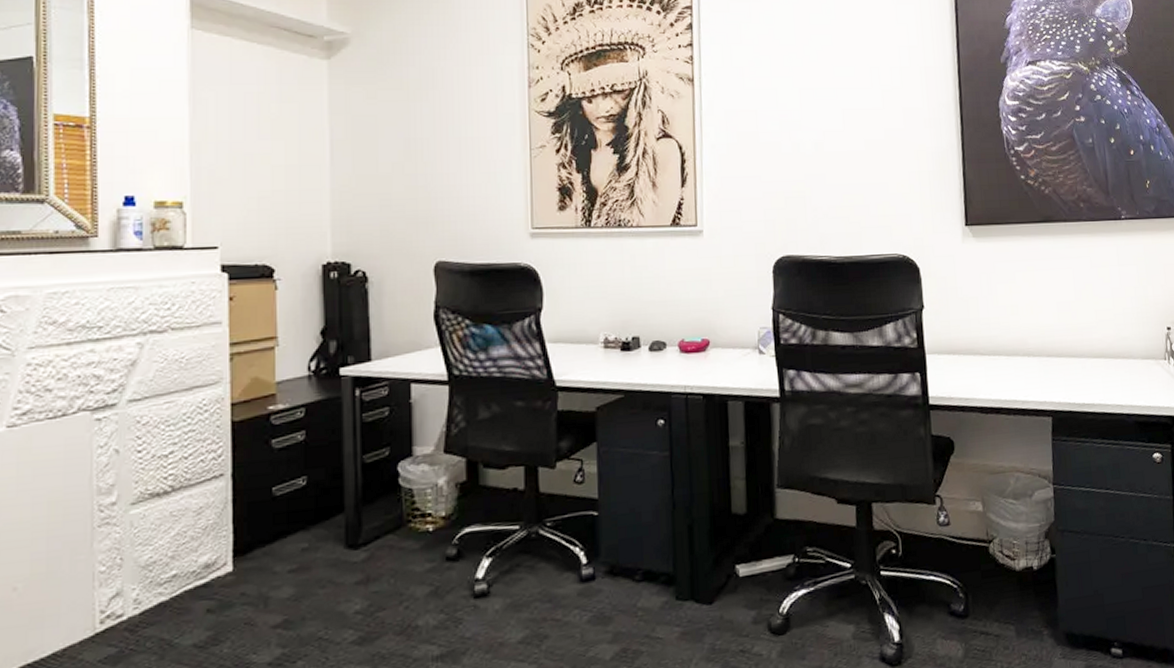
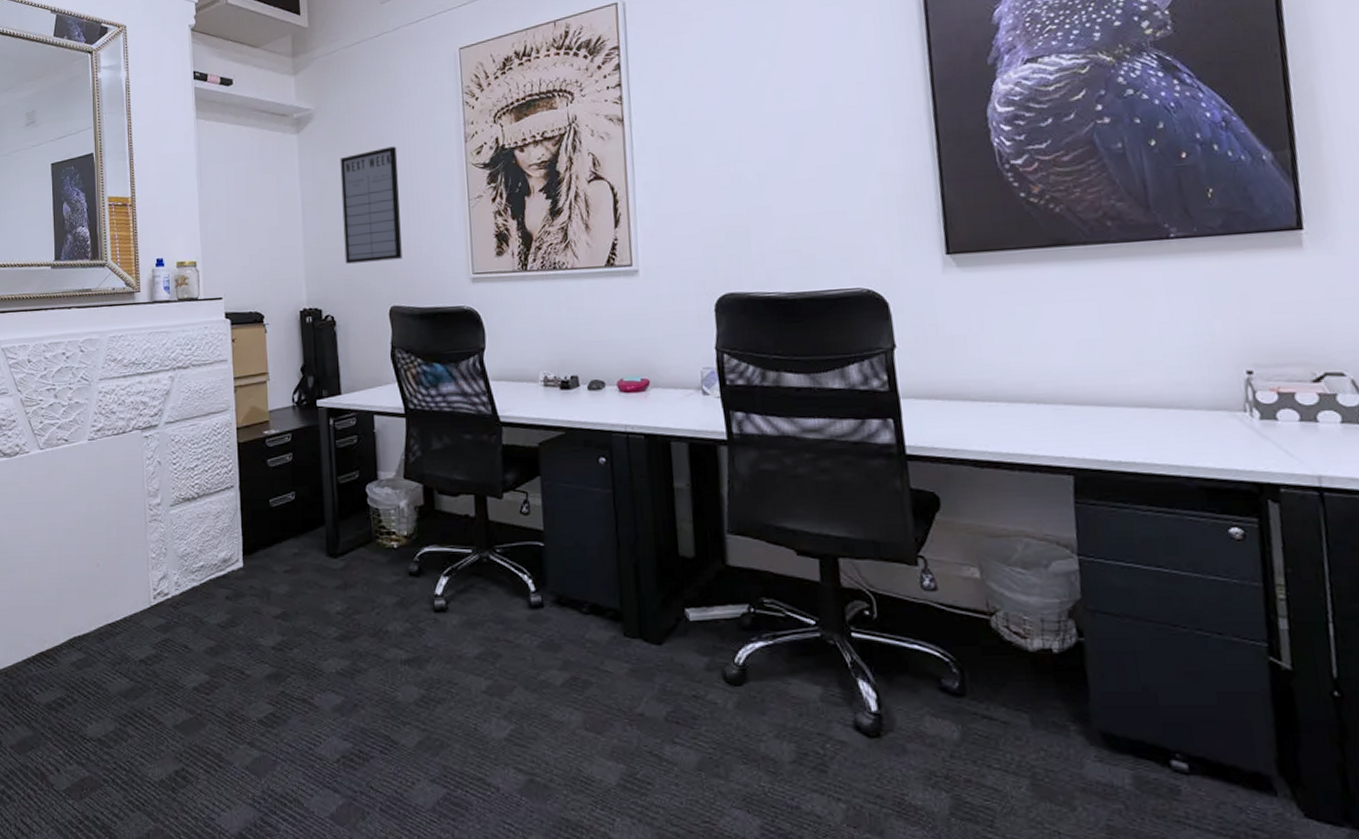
writing board: none [380,84,452,212] -> present [340,146,402,264]

